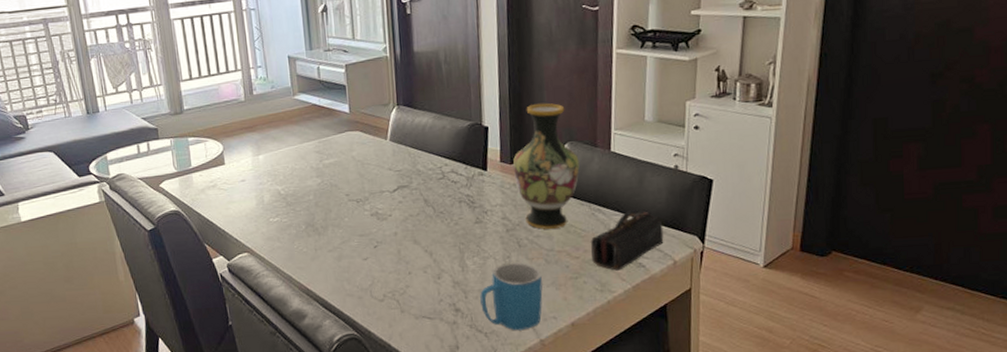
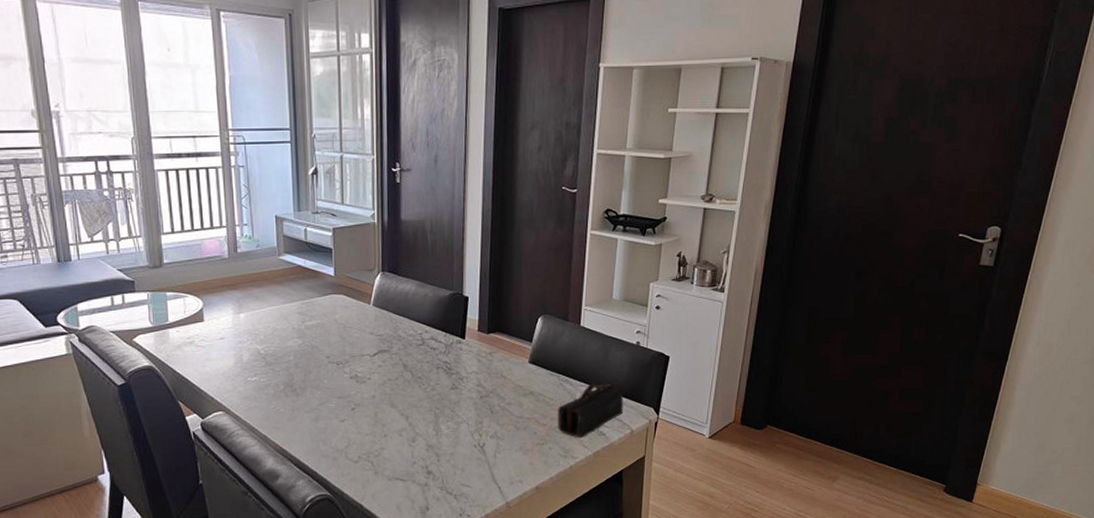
mug: present [480,262,543,331] -> none [452,428,511,494]
vase: present [513,103,580,229] -> none [490,277,551,397]

